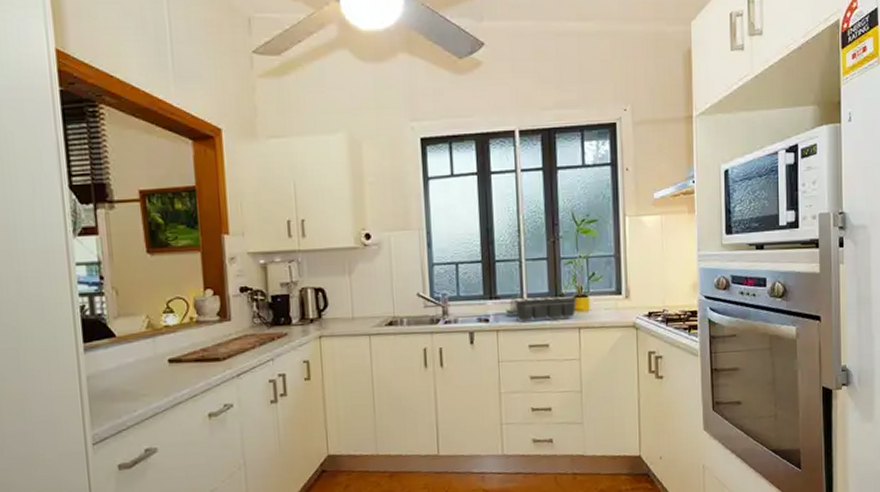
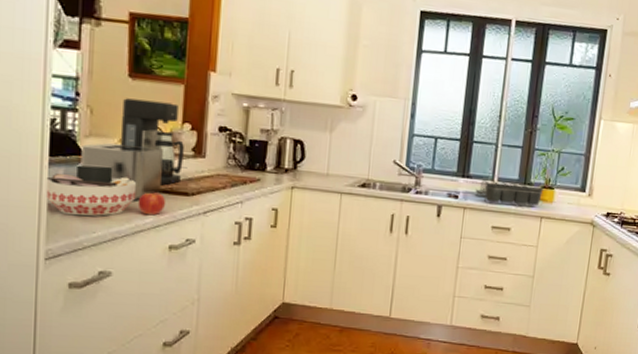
bowl: none [83,343,171,398] -> present [45,165,137,217]
toaster: none [112,317,193,374] -> present [80,143,163,201]
coffee maker: none [145,272,211,355] -> present [121,98,184,186]
fruit: none [172,361,200,386] -> present [137,191,166,216]

